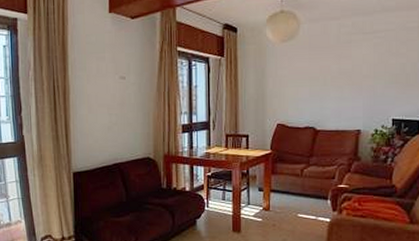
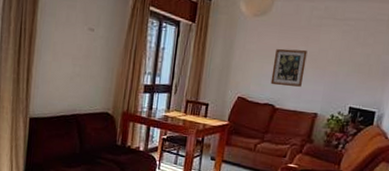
wall art: none [308,68,341,108] -> present [270,48,308,87]

